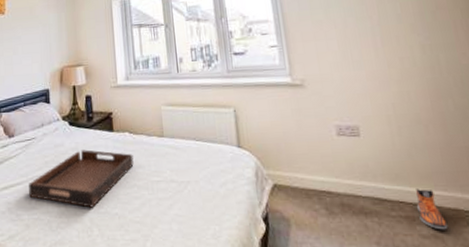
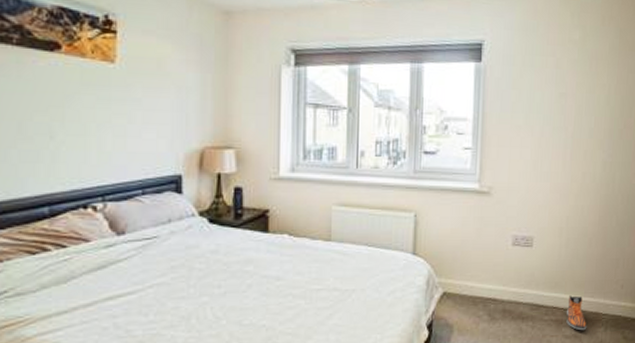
serving tray: present [29,149,134,208] -> none [146,253,291,320]

